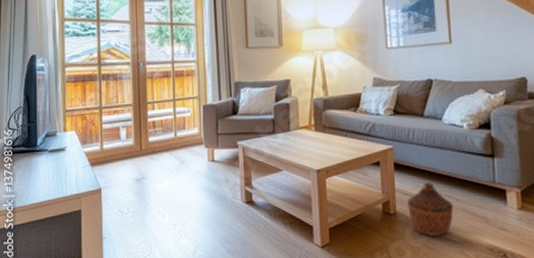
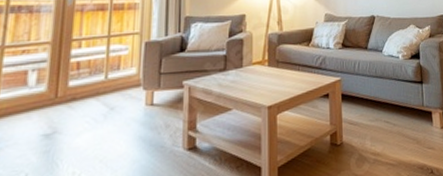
woven basket: present [407,182,454,236] -> none [353,110,392,163]

